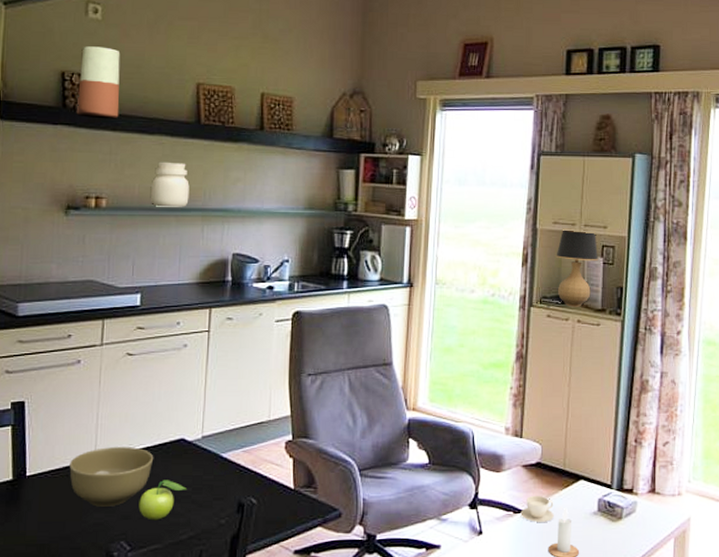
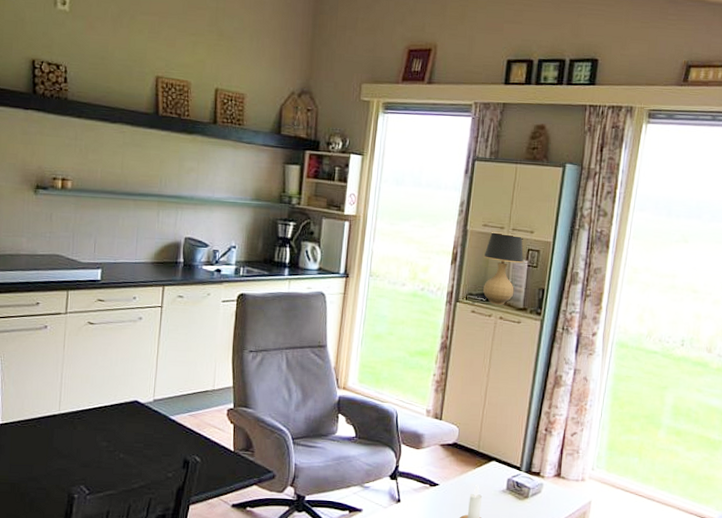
bowl: present [69,447,154,507] -> none [37,404,111,455]
vase: present [76,46,121,119] -> none [45,36,86,107]
fruit: present [138,480,187,521] -> none [97,435,139,470]
jar: present [151,161,190,207] -> none [112,149,147,193]
teacup: present [520,495,554,522] -> none [436,471,467,496]

